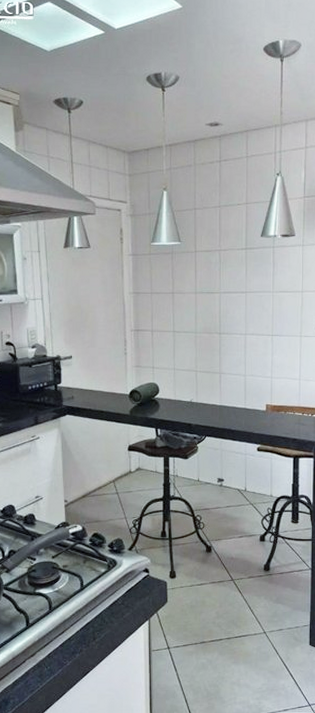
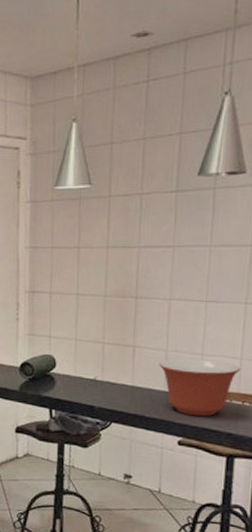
mixing bowl: none [240,382,300,427] -> present [159,359,241,417]

